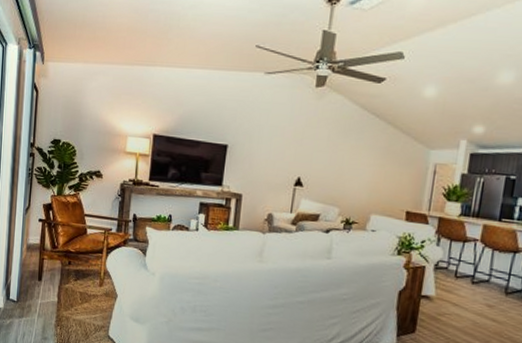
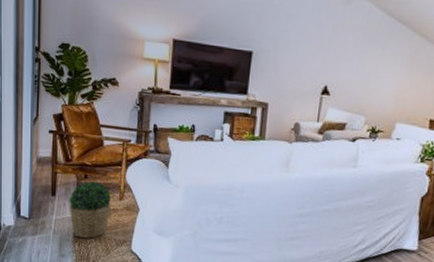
potted plant: none [53,267,92,323] -> present [69,181,111,239]

